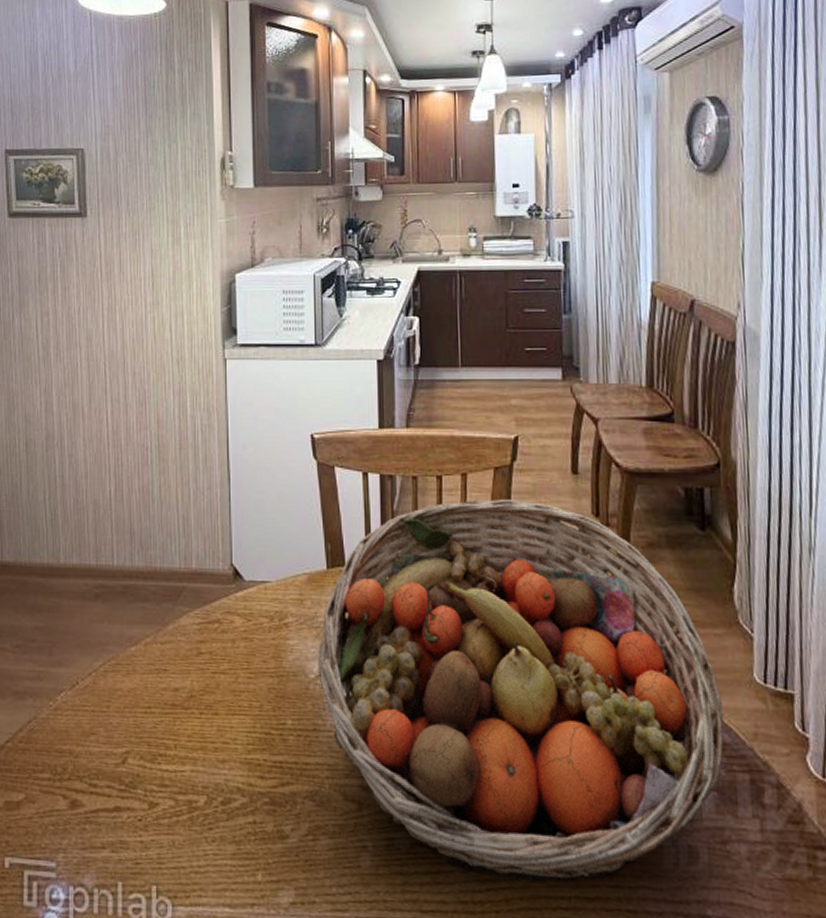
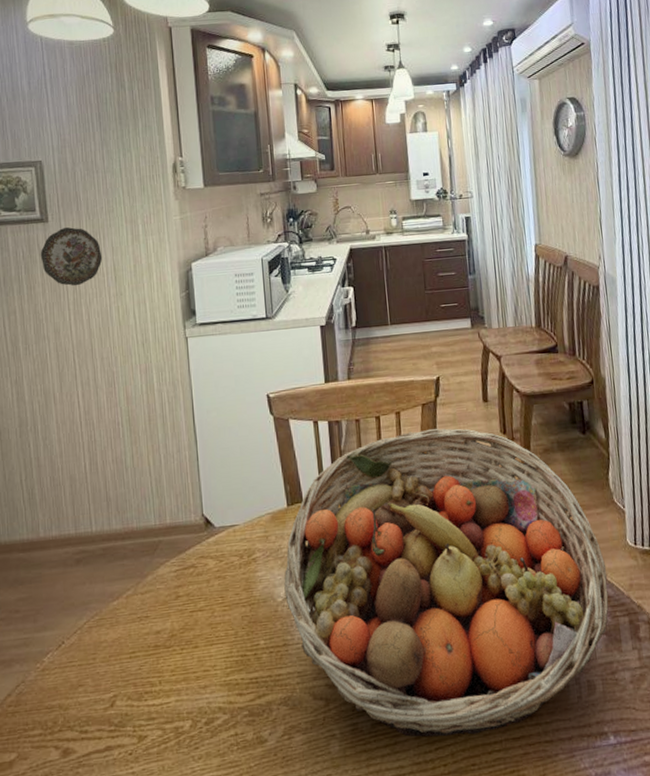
decorative plate: none [77,224,141,290] -> present [40,227,103,286]

